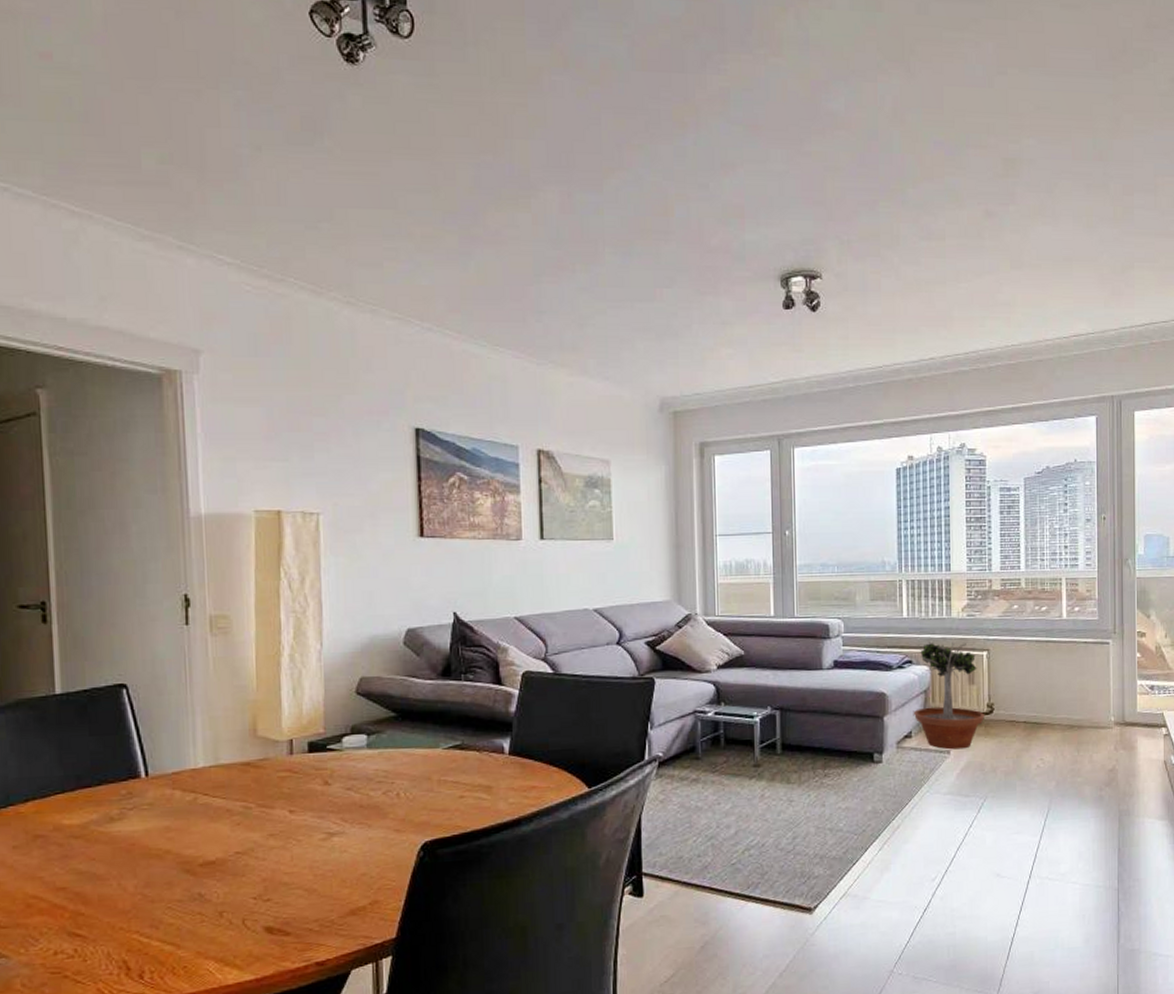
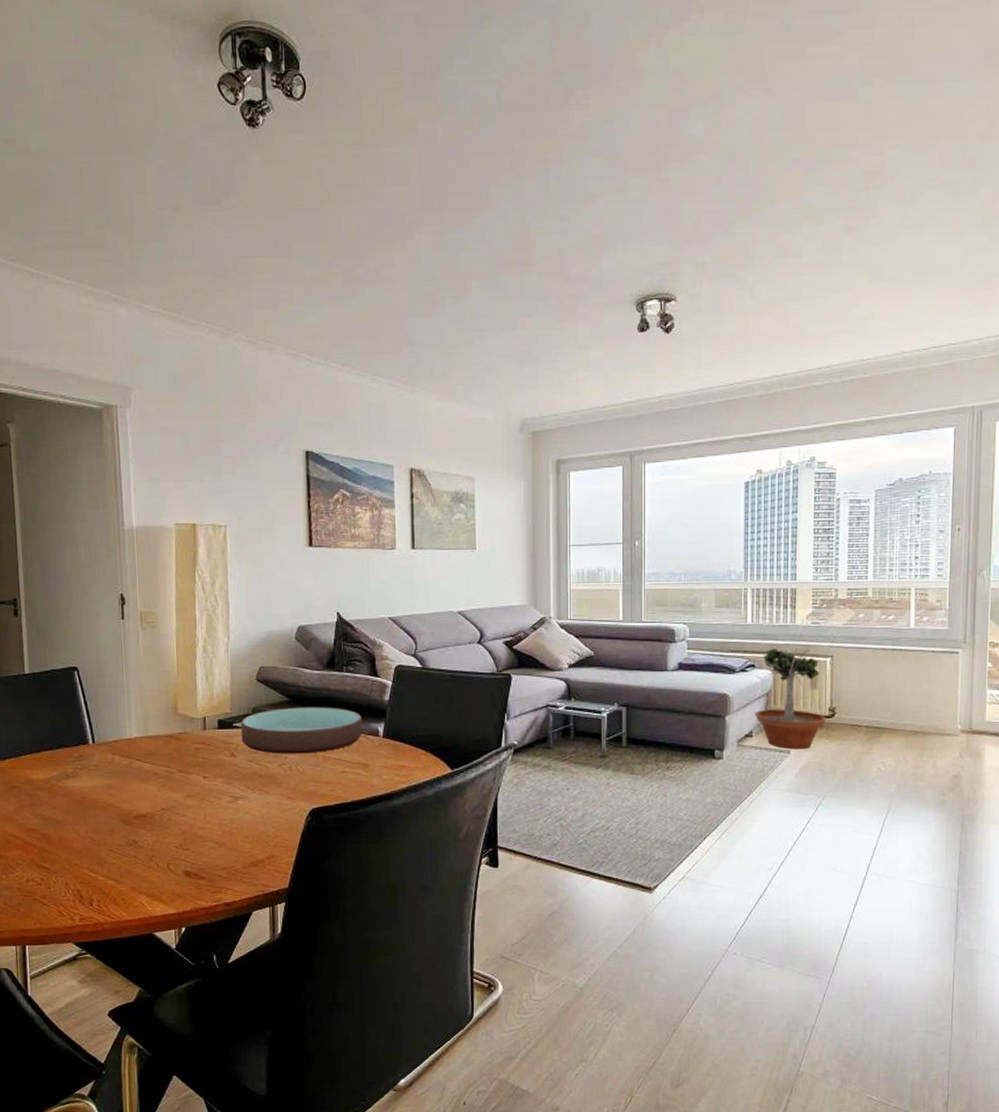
bowl: none [336,721,484,780] -> present [240,707,362,754]

